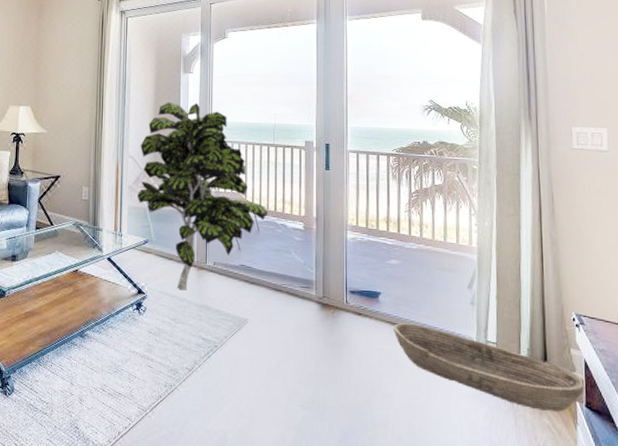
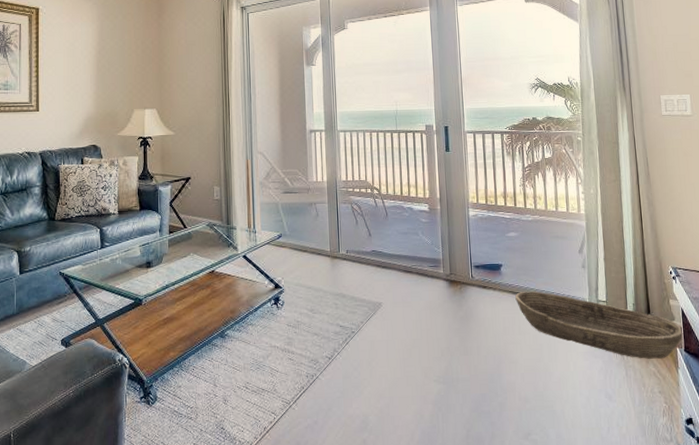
indoor plant: present [137,101,268,291] -> none [268,94,395,281]

